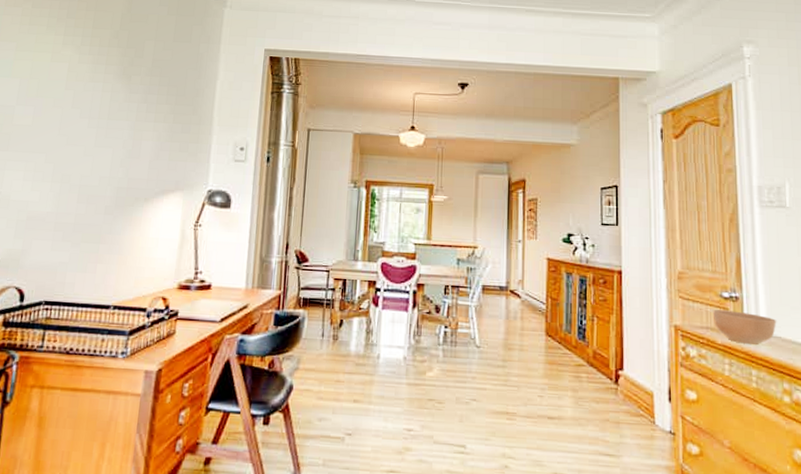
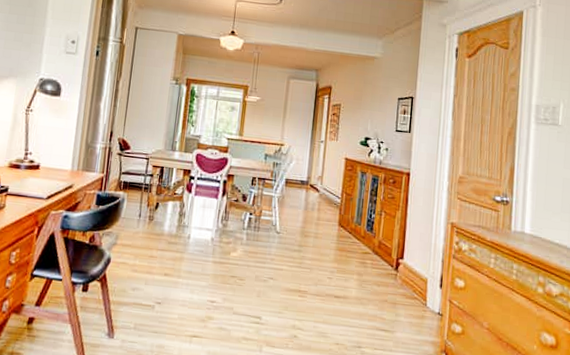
bowl: present [712,309,777,346] -> none [485,211,539,244]

